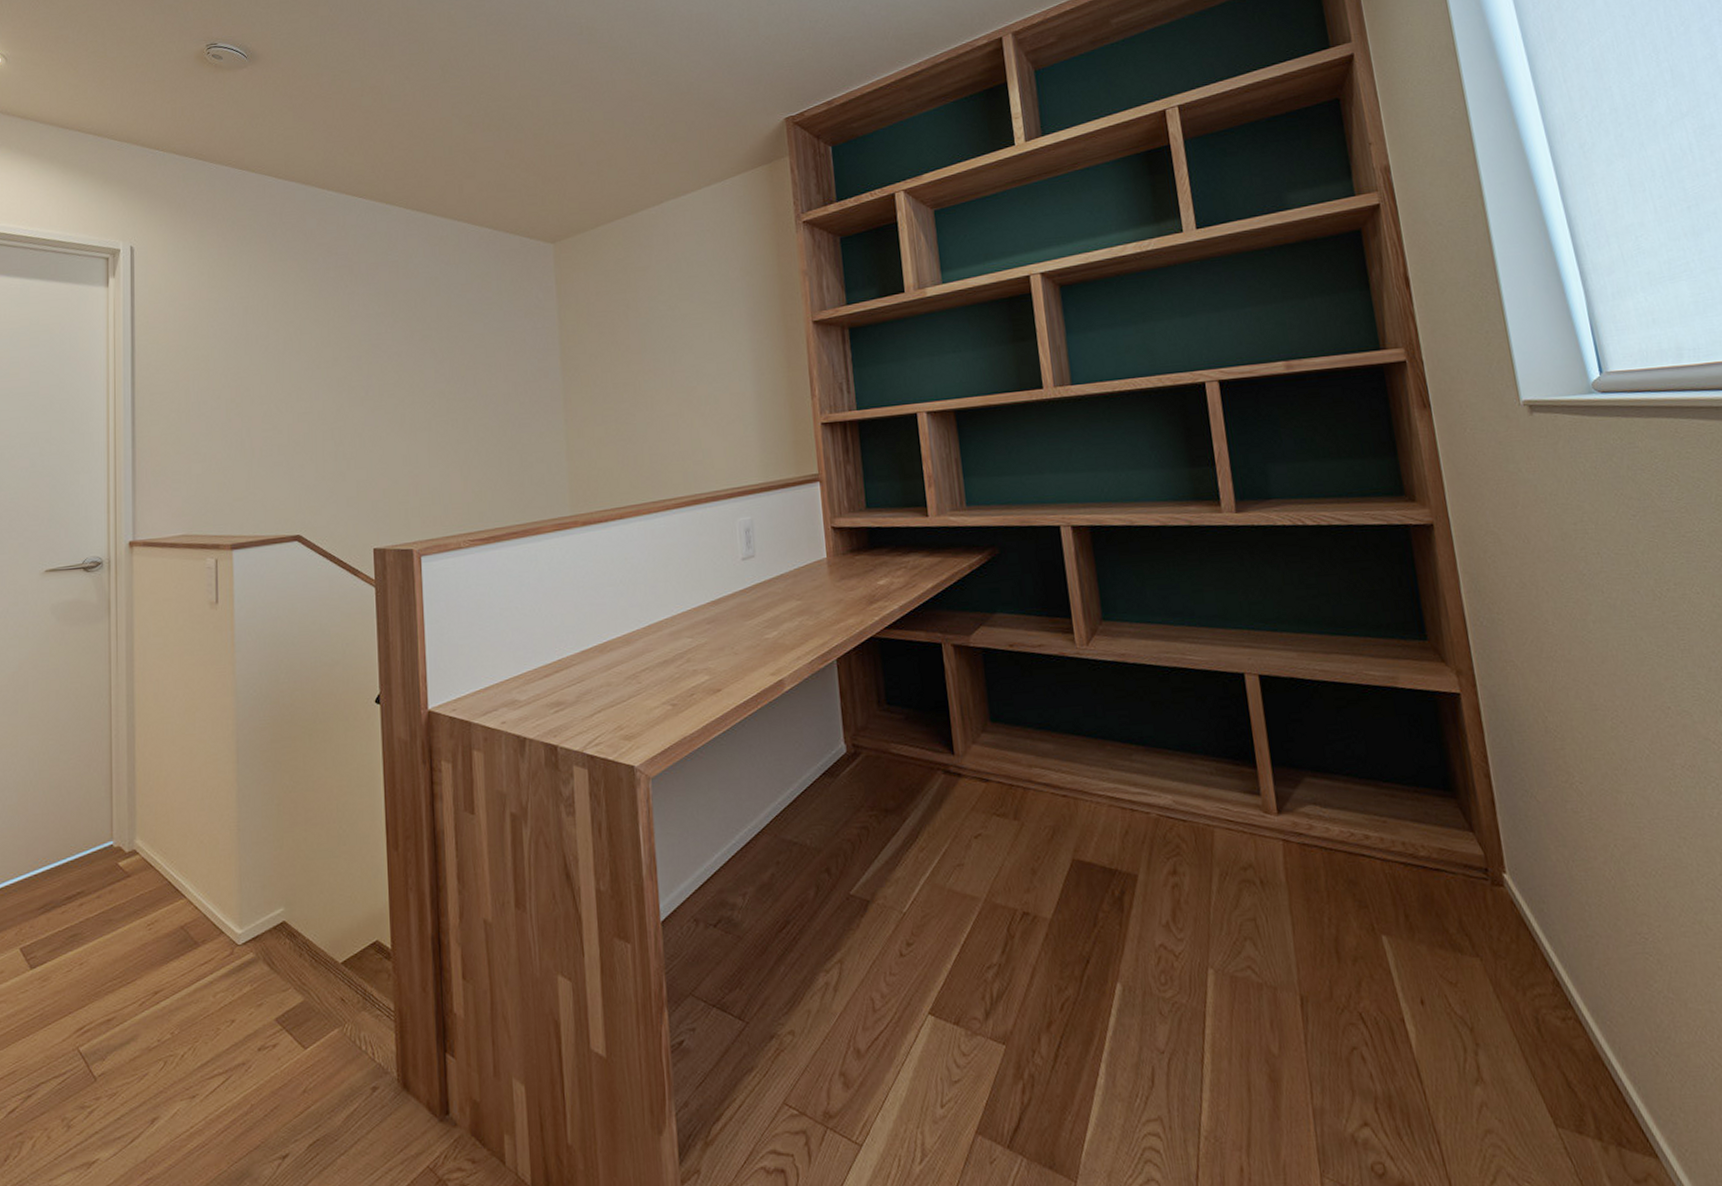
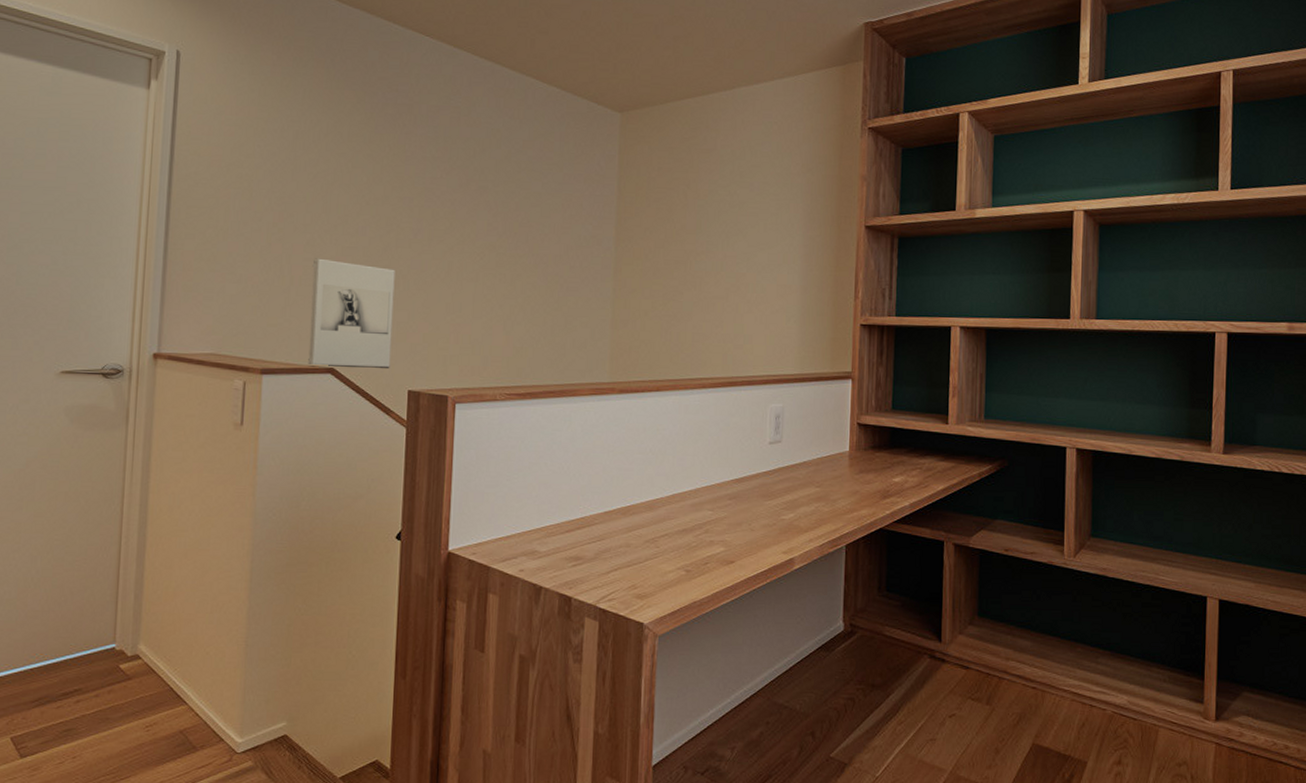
wall sculpture: none [271,427,354,537] -> present [308,258,395,369]

